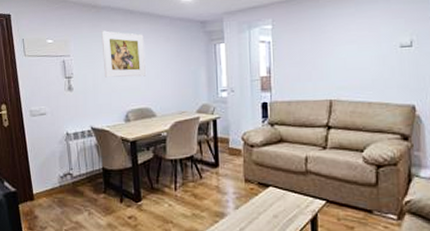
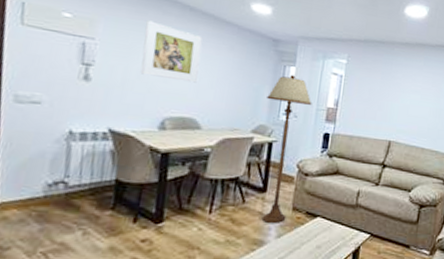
floor lamp: none [204,51,246,197] -> present [263,74,312,224]

